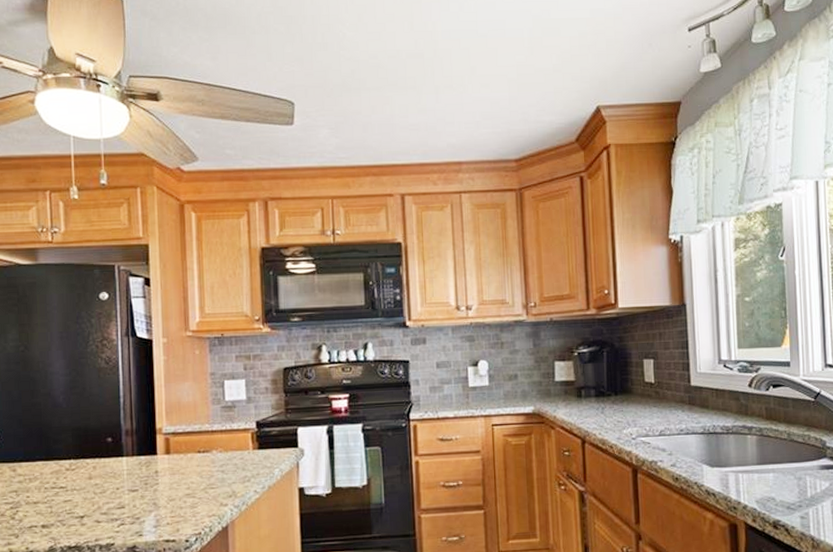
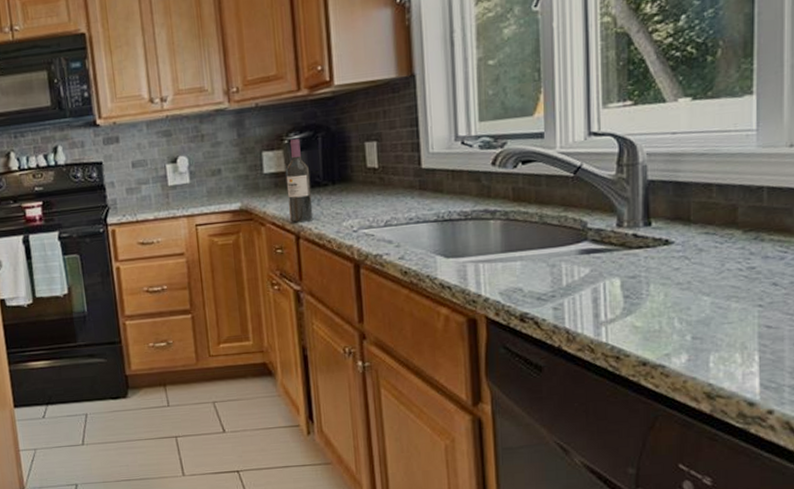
wine bottle: none [574,352,598,428] -> present [285,139,314,223]

